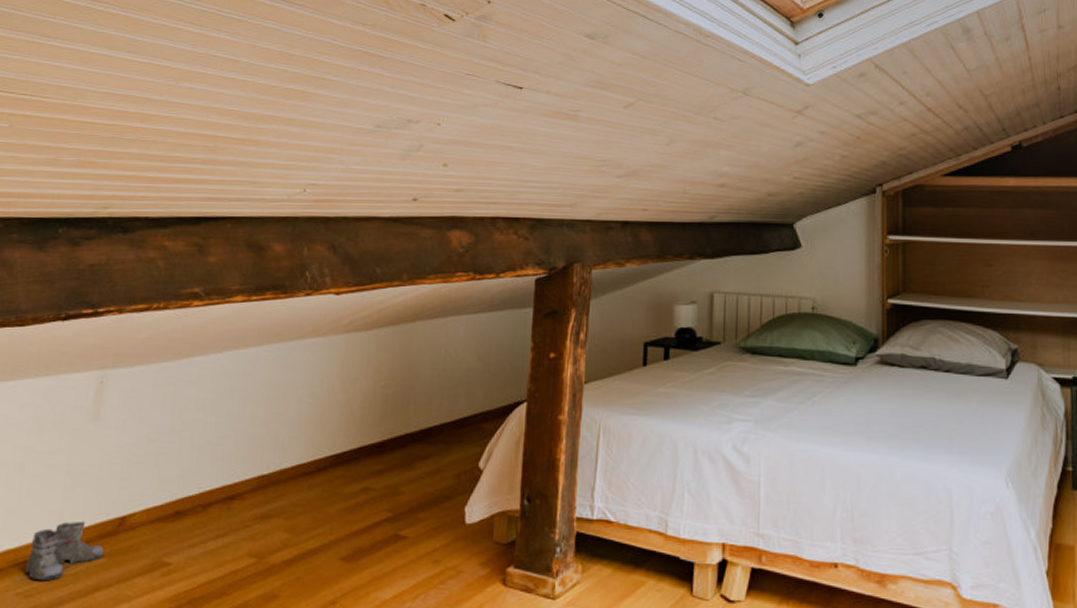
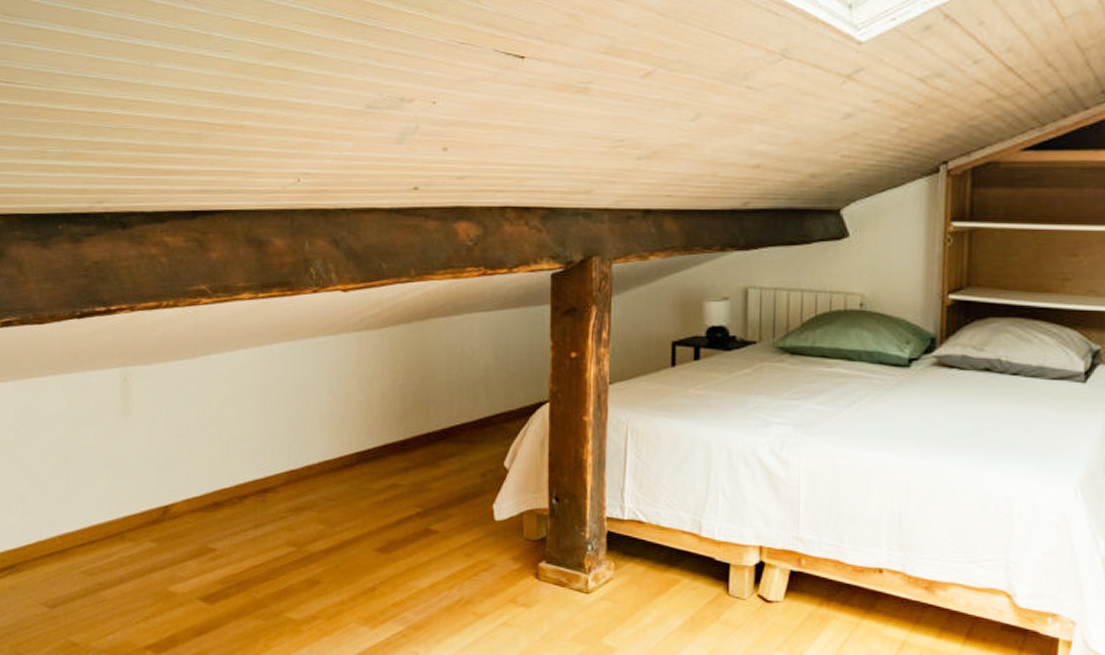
boots: present [14,521,104,582] -> none [78,509,153,562]

